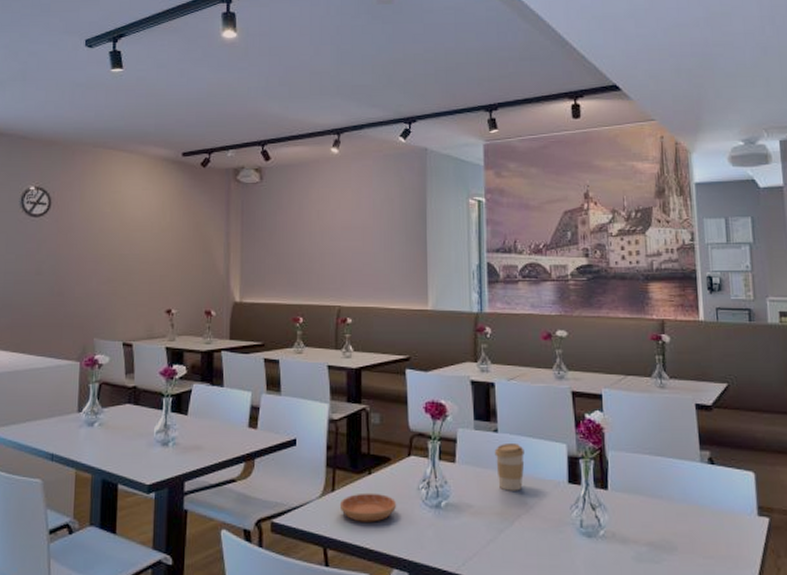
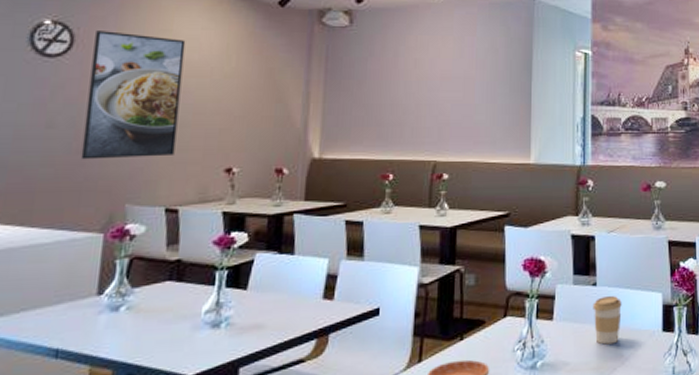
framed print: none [60,194,131,301] -> present [80,31,186,160]

